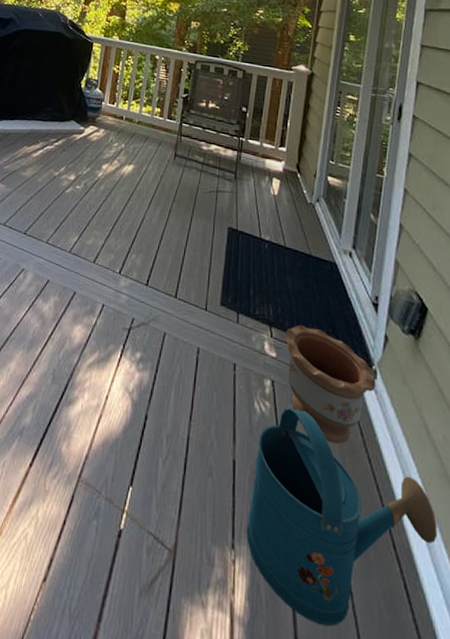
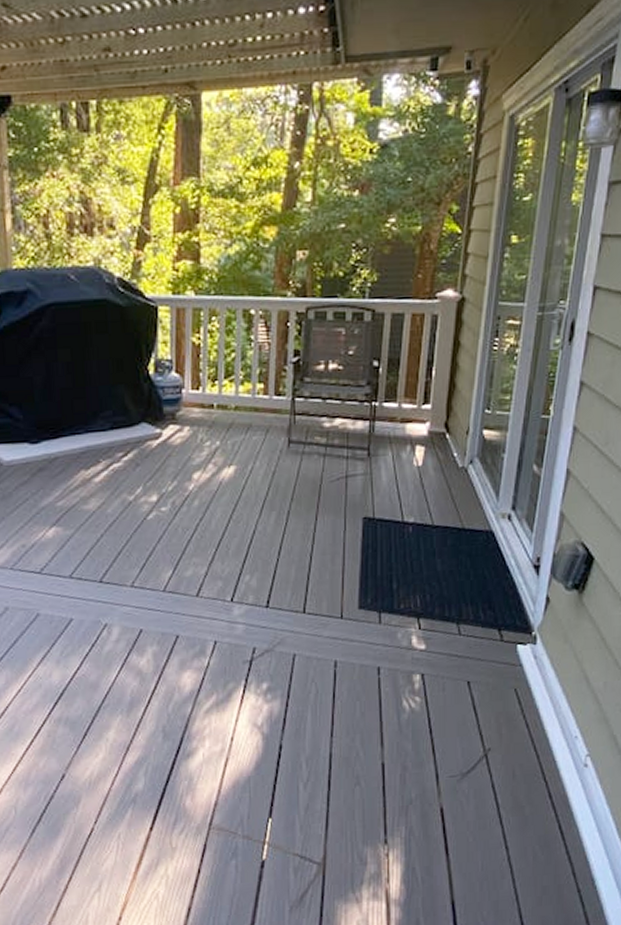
watering can: present [247,407,437,626] -> none [400,696,593,883]
flower pot: present [284,325,376,444] -> none [434,608,535,720]

